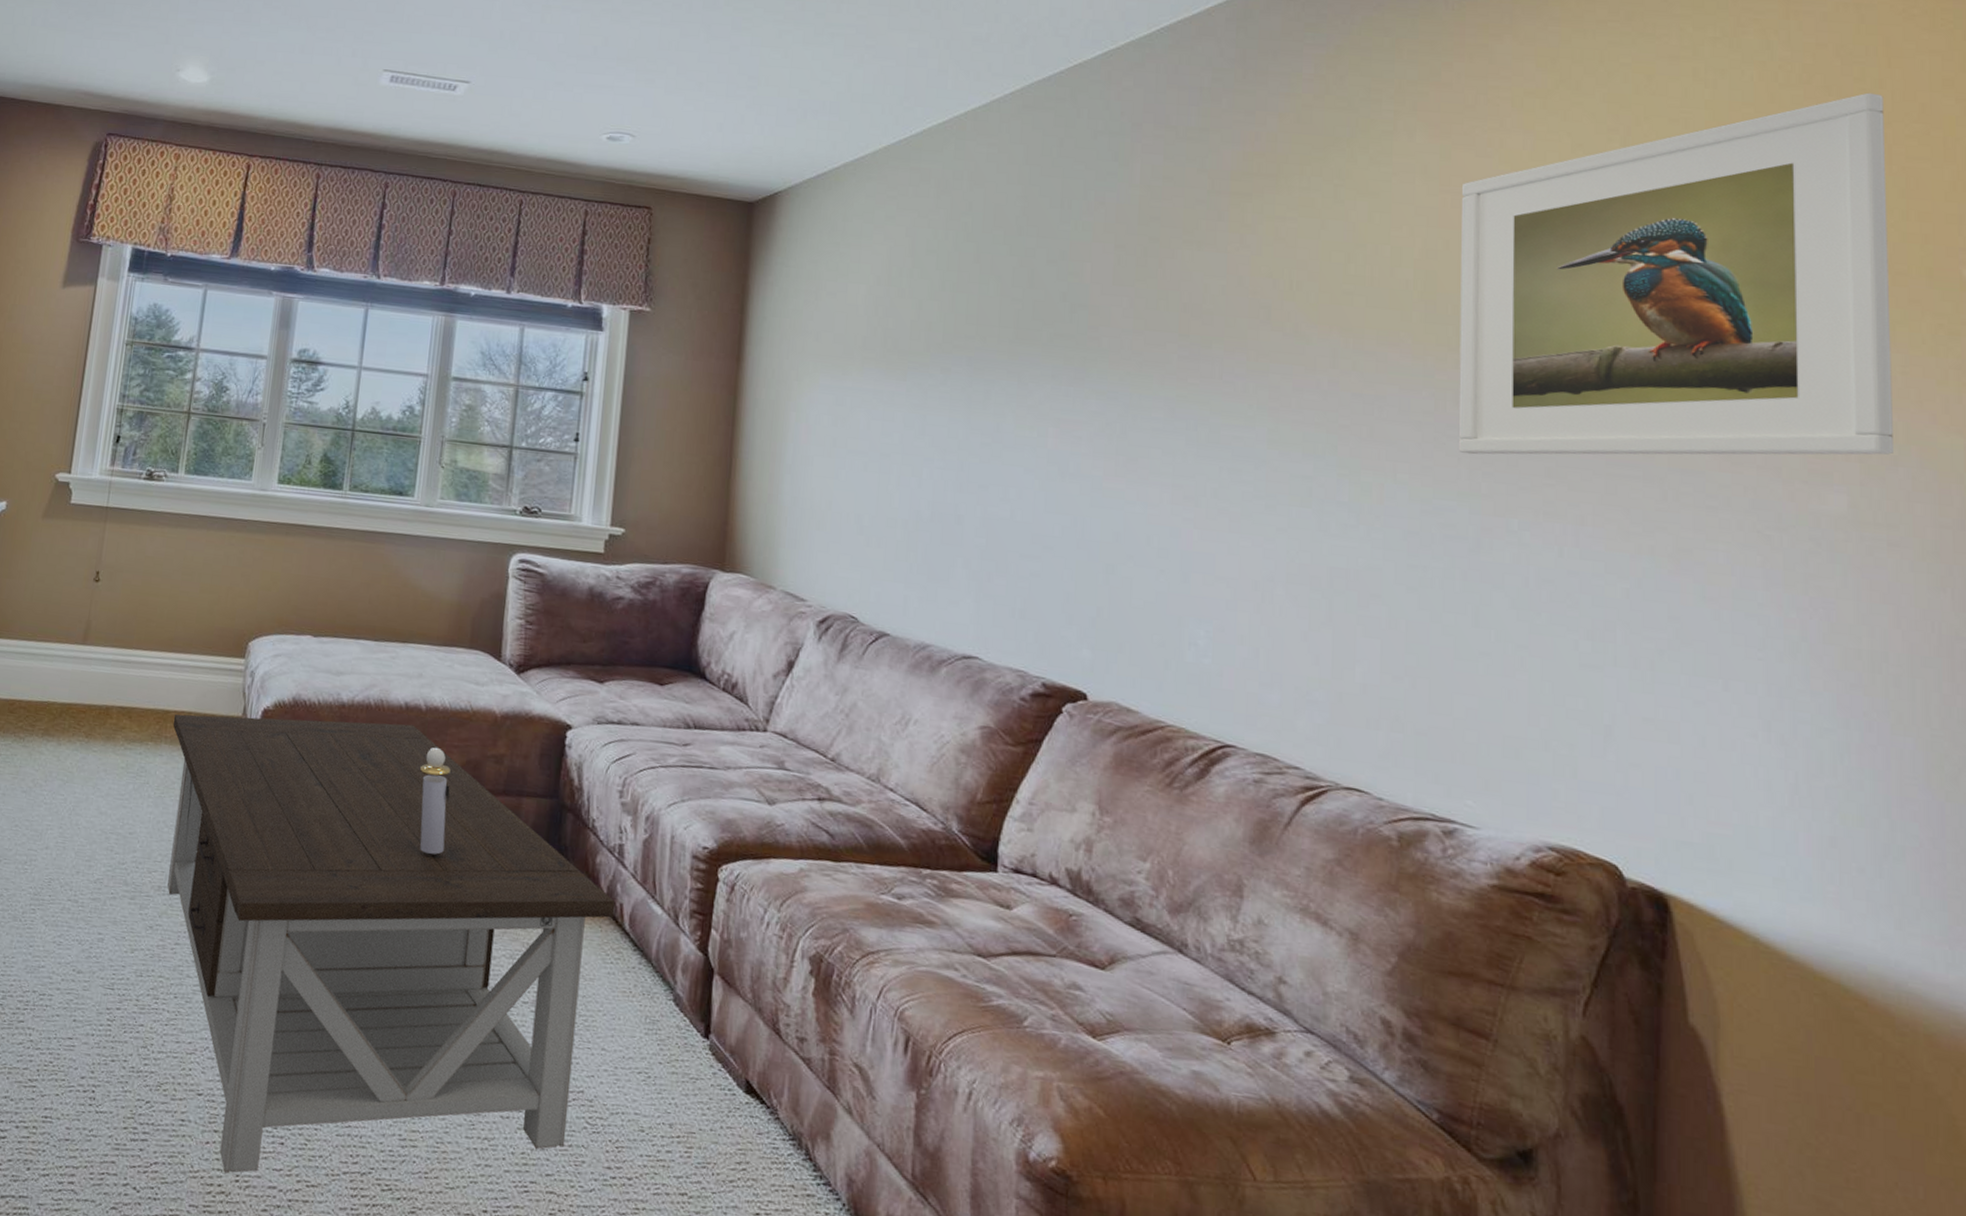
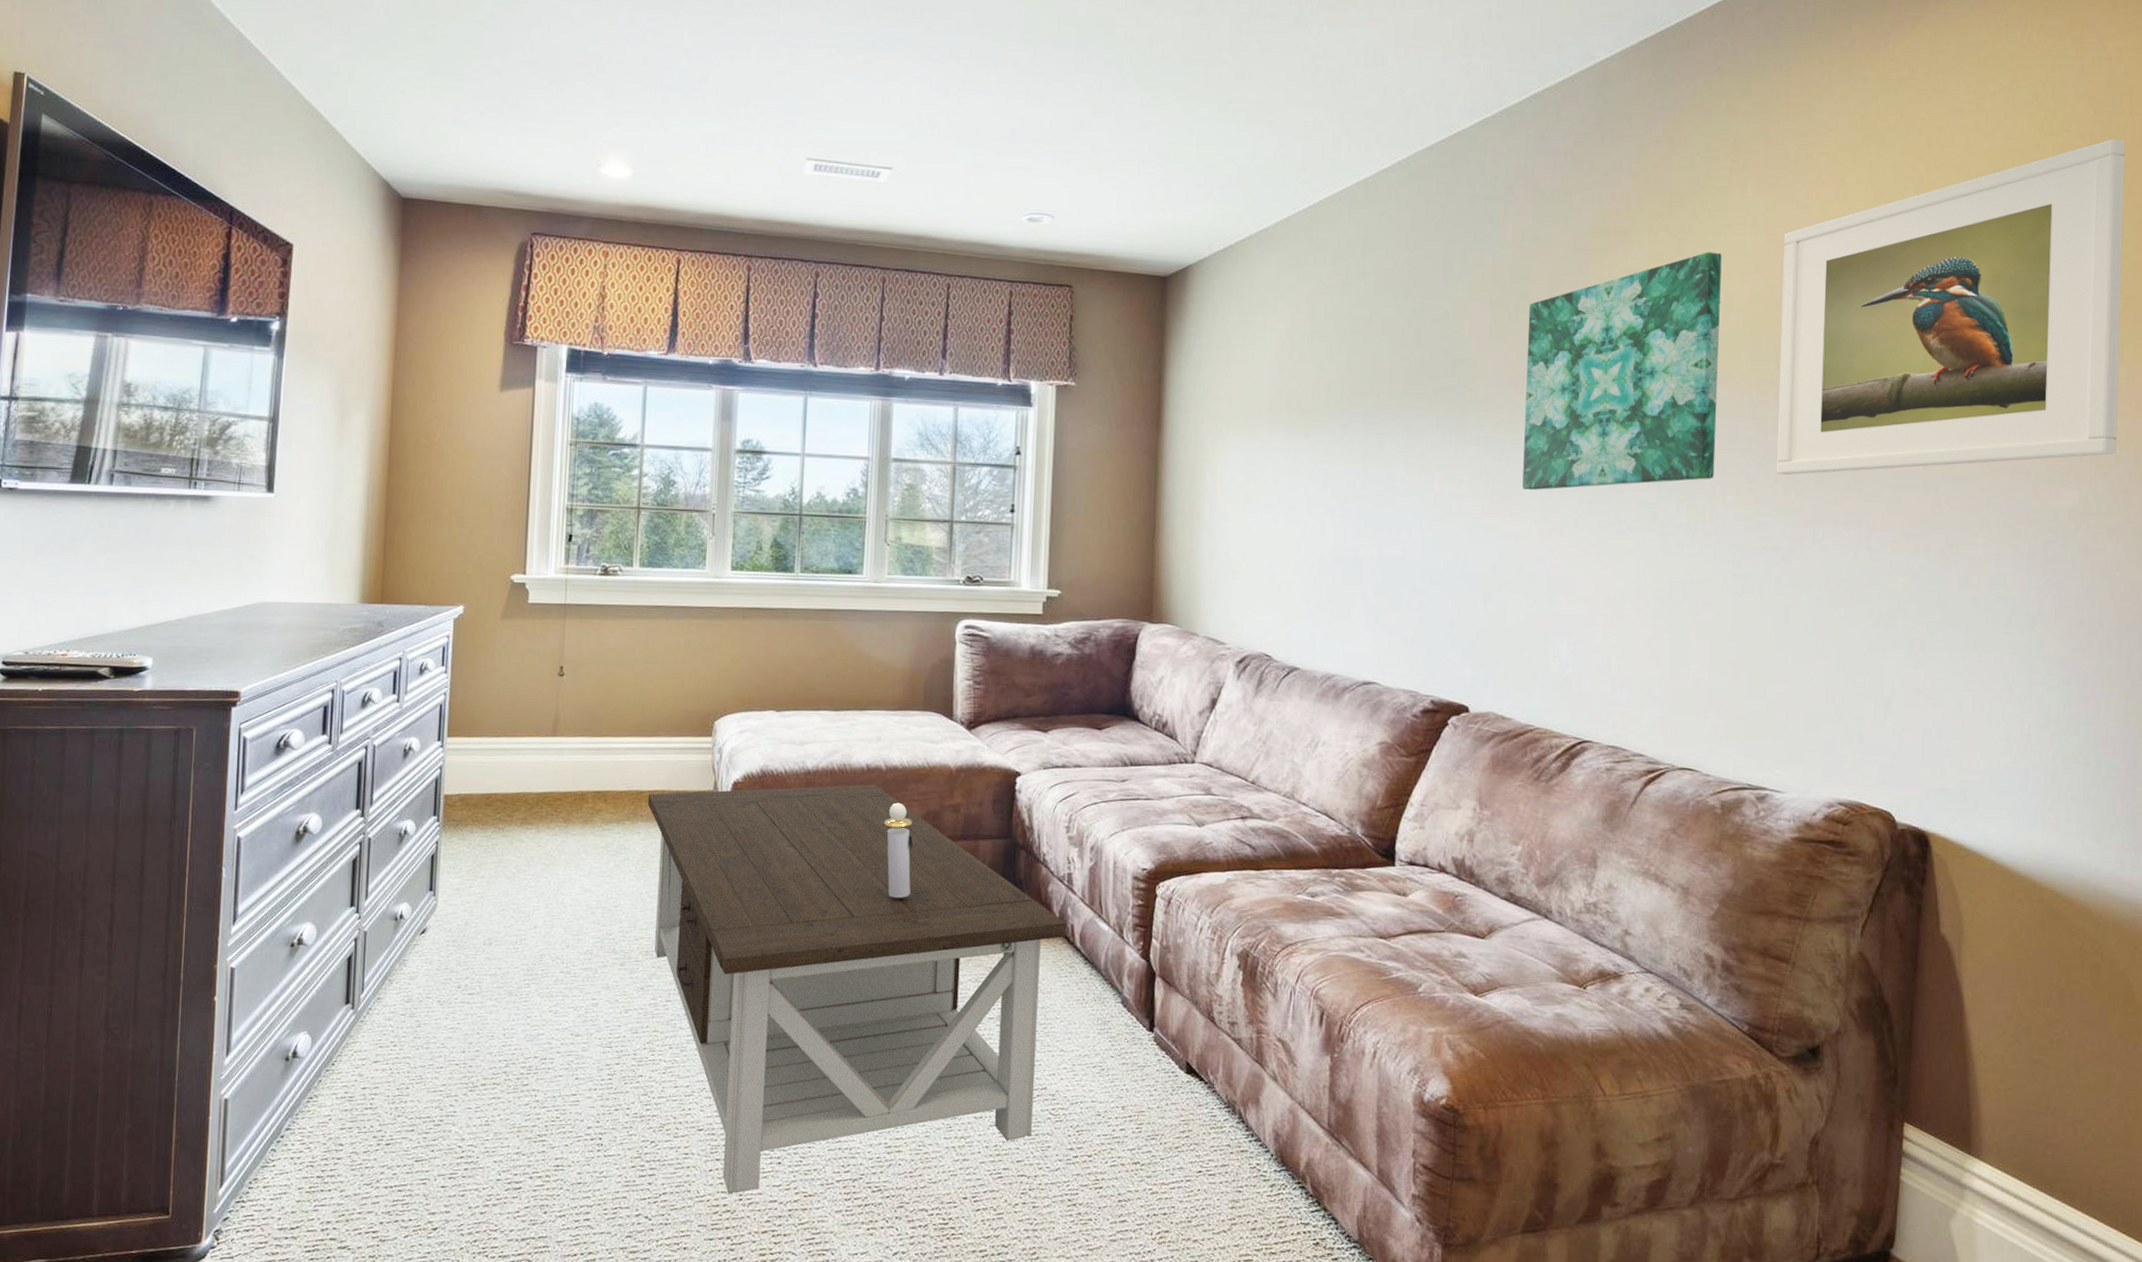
wall art: none [1152,200,1387,454] -> present [1522,252,1722,490]

